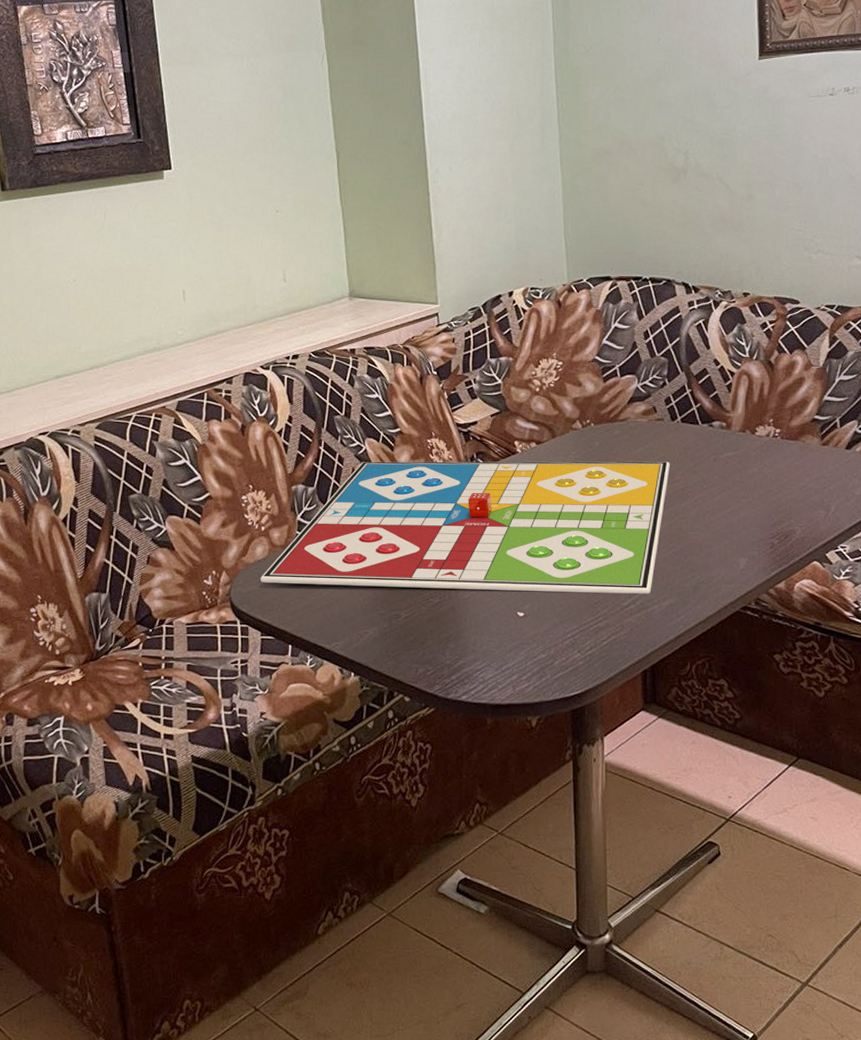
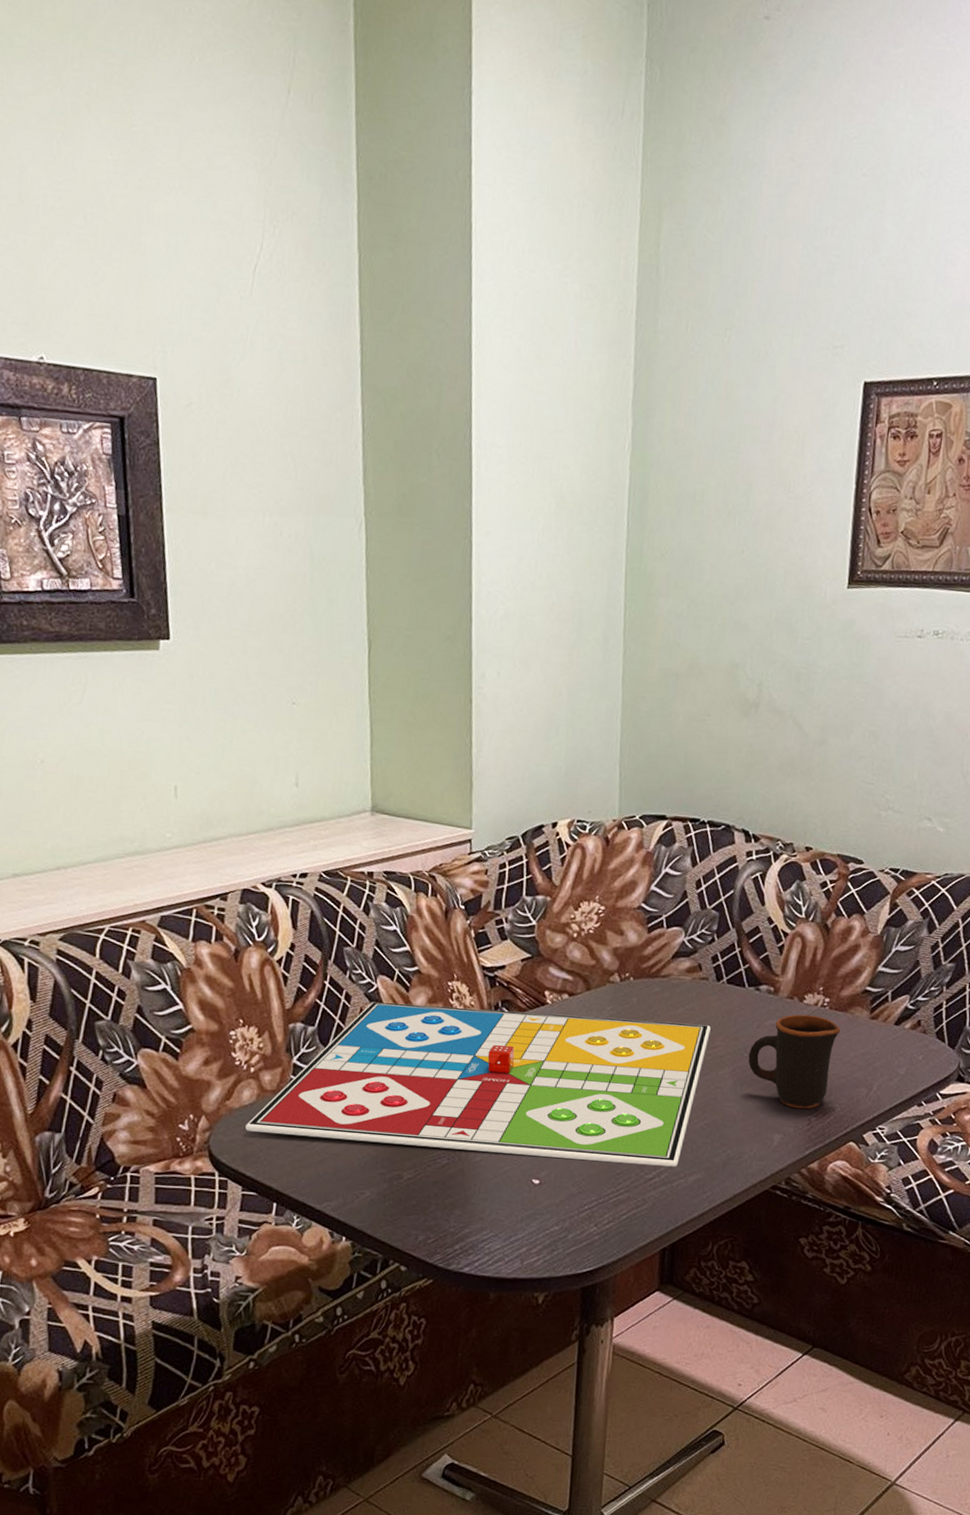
mug: none [708,445,794,533] -> present [748,1014,841,1109]

